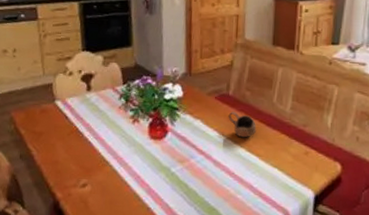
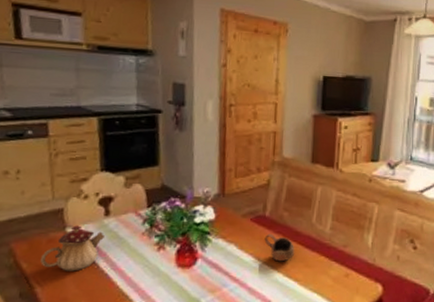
teapot: none [36,98,88,139] -> present [40,225,105,272]

